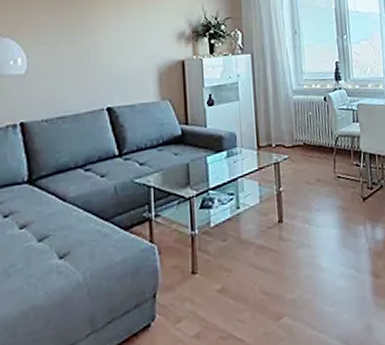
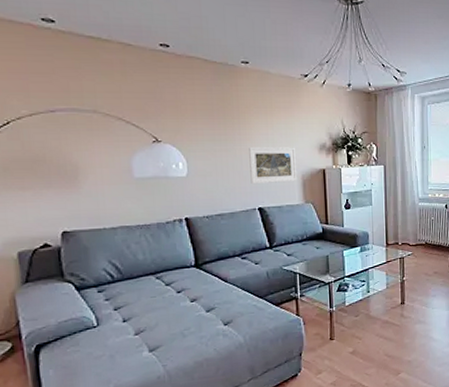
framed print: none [98,37,153,80] -> present [249,146,298,184]

